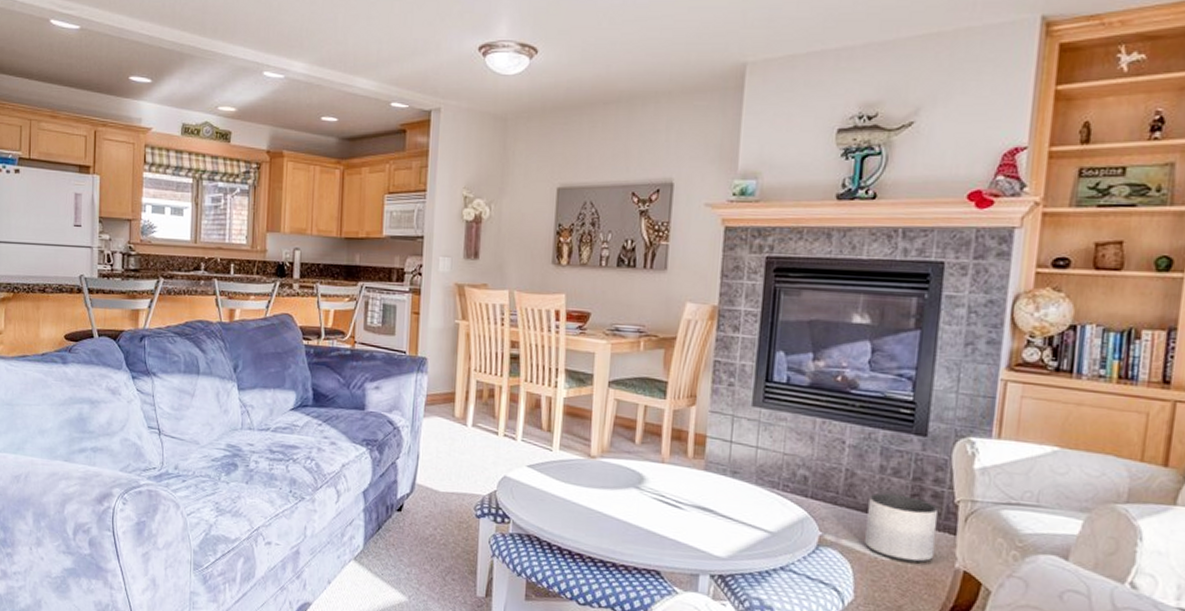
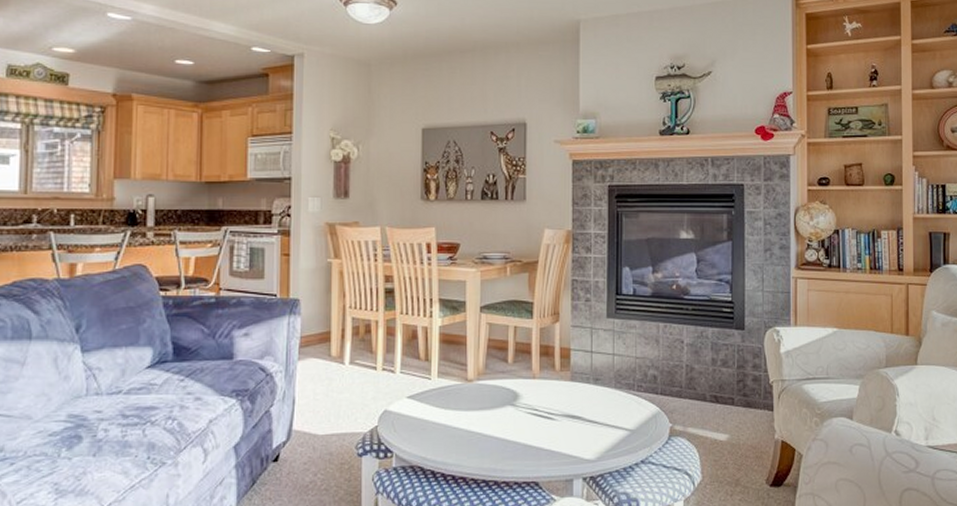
planter: present [865,493,938,563] -> none [706,382,759,440]

